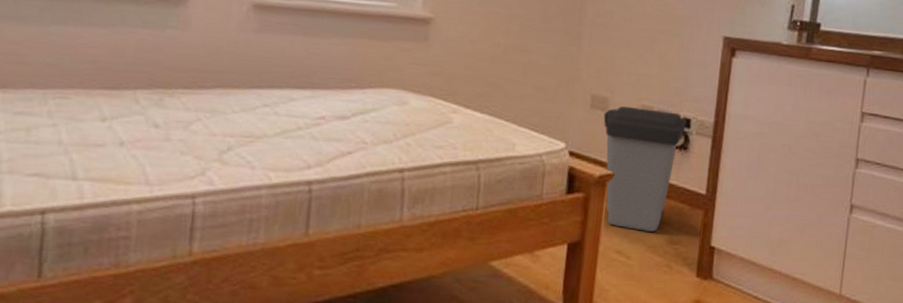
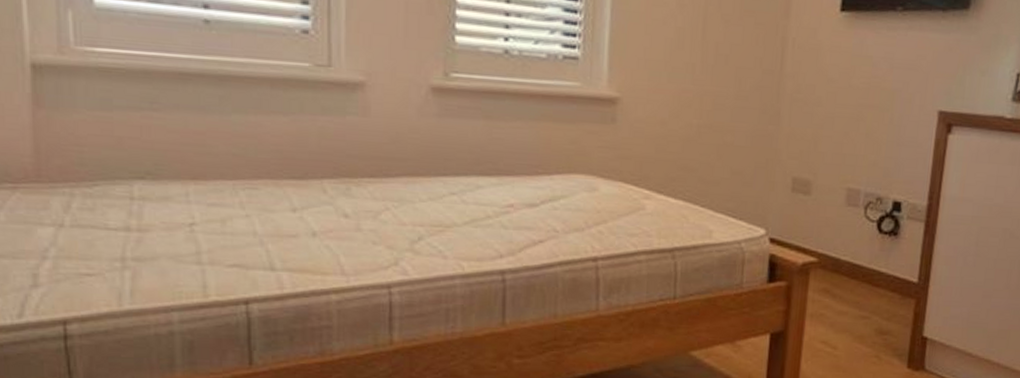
trash can: present [603,106,687,232] -> none [806,190,897,322]

